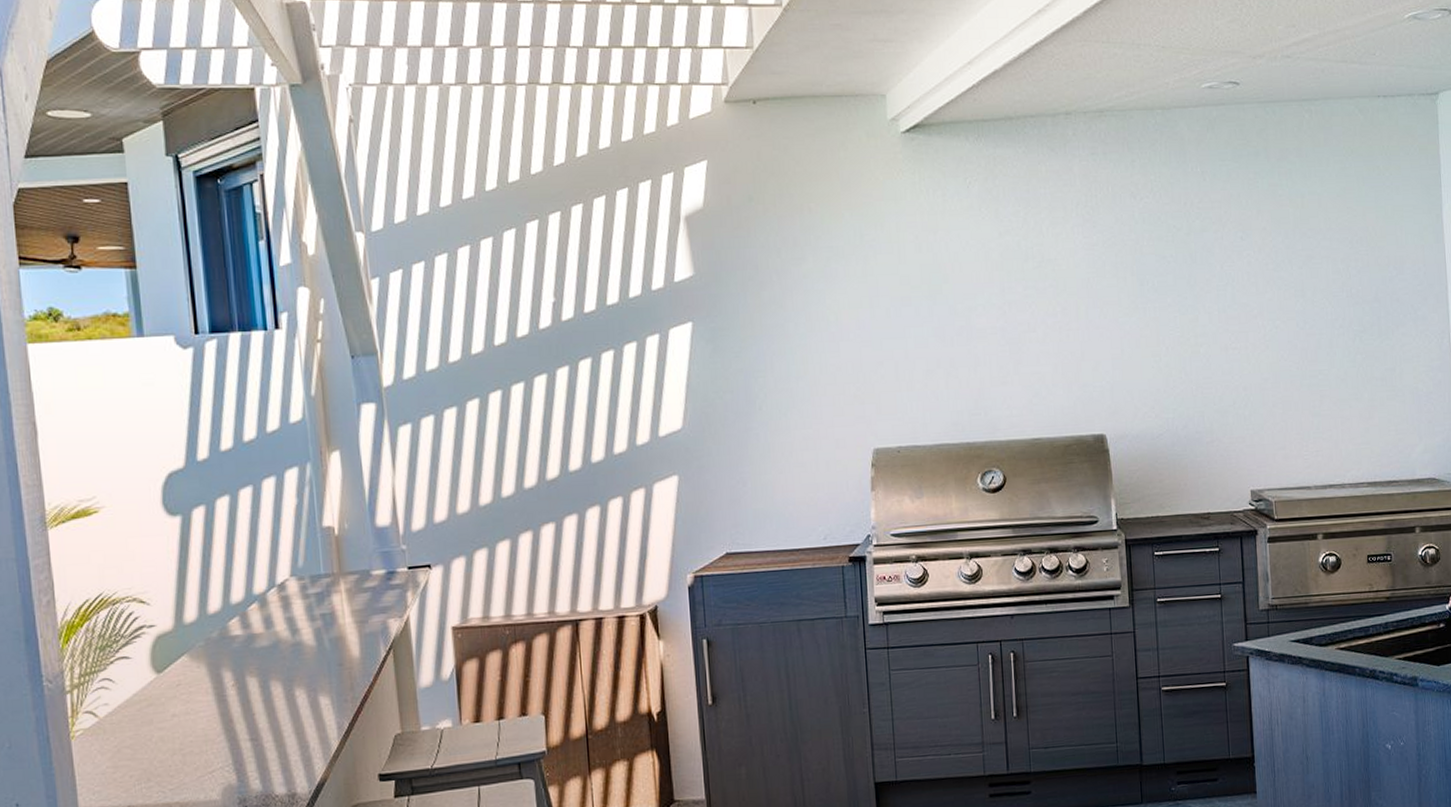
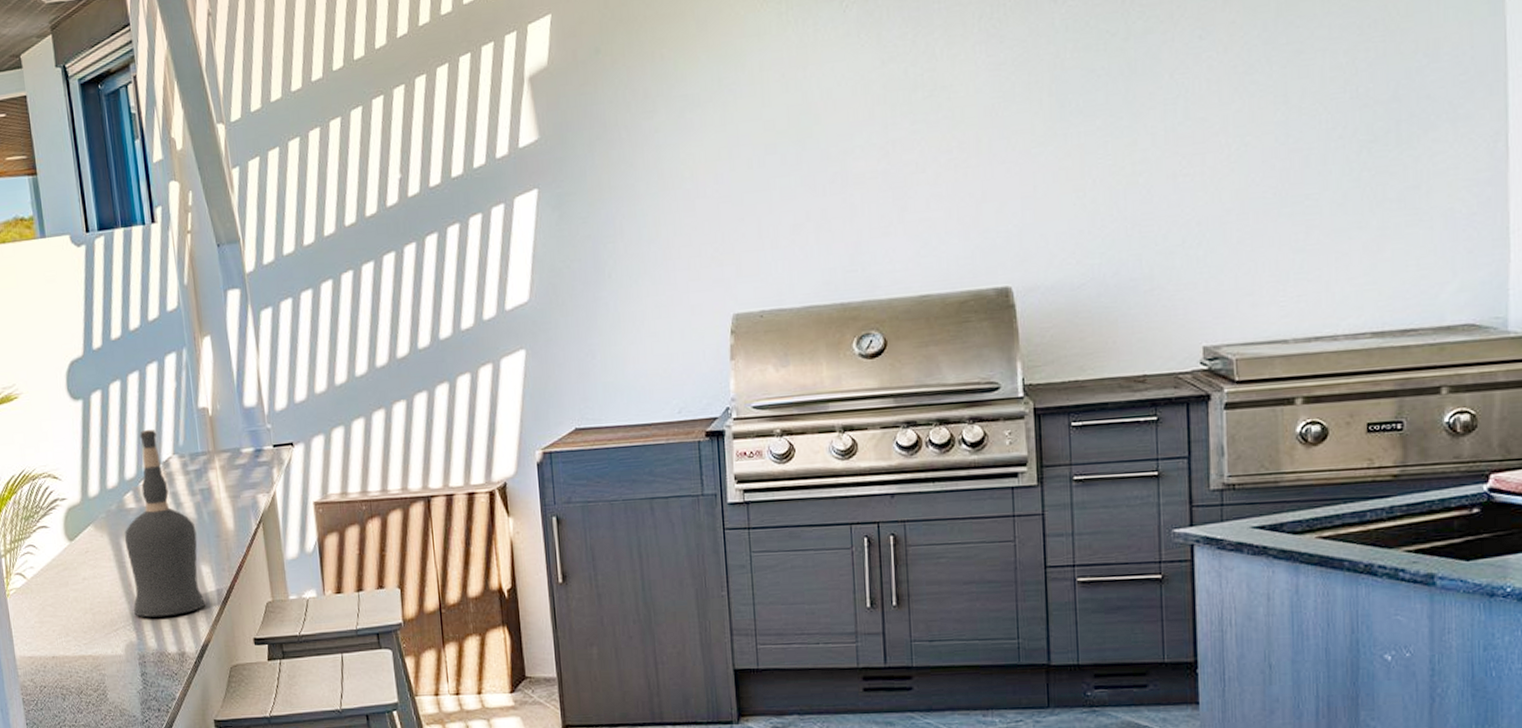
liquor bottle: none [226,549,322,757] -> present [124,430,205,618]

